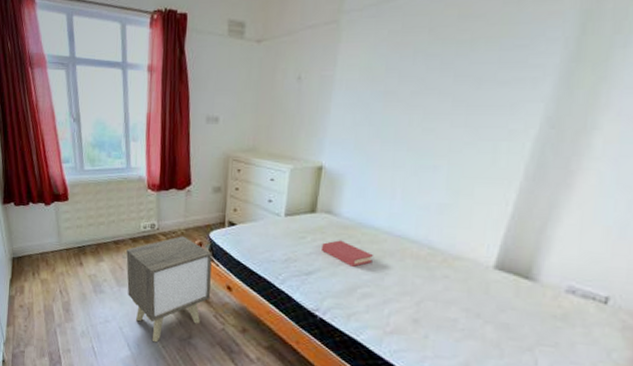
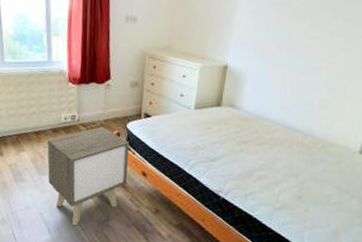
book: present [322,240,374,267] -> none [225,130,268,153]

